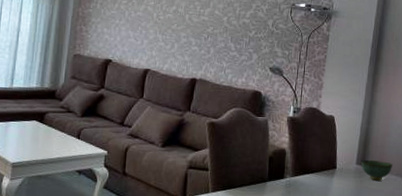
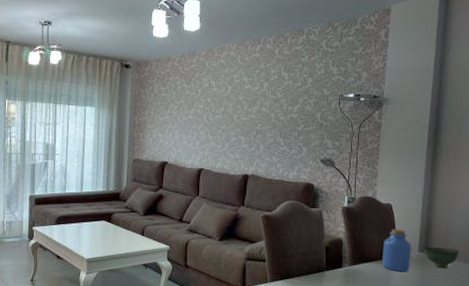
jar: none [322,141,350,184] -> present [382,229,411,272]

